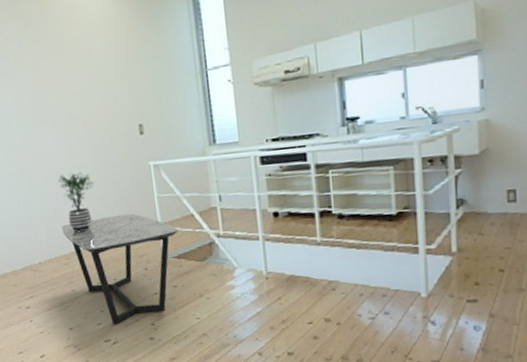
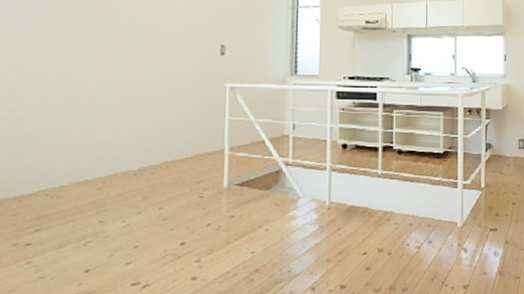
potted plant: present [57,171,94,232] -> none [110,84,157,152]
coffee table: present [61,213,179,325] -> none [103,135,246,264]

